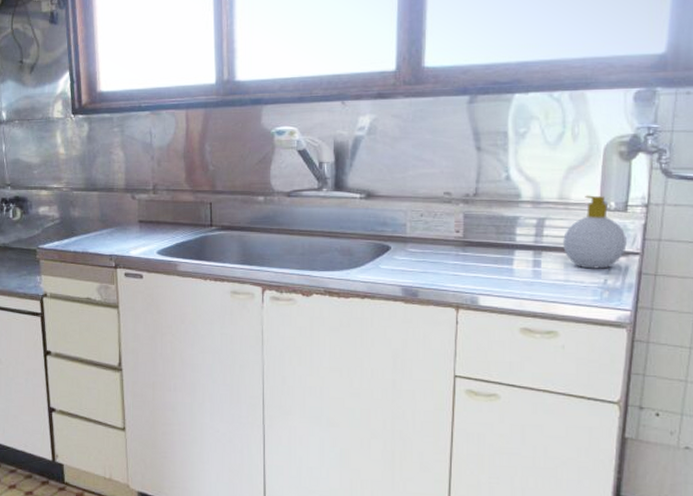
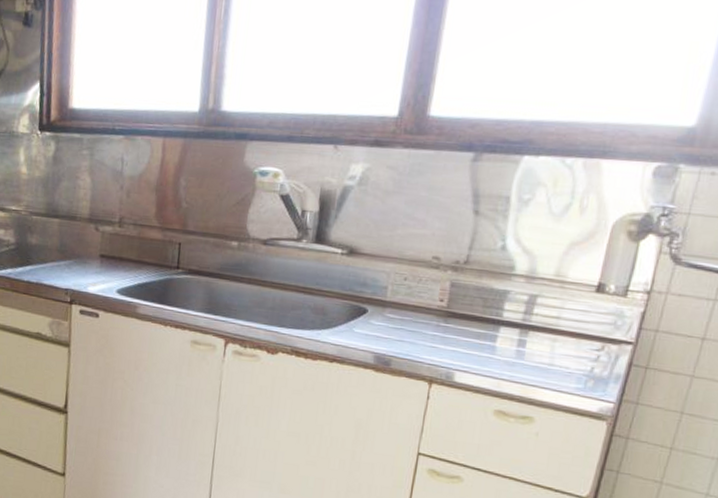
soap bottle: present [563,195,627,269] -> none [552,274,622,356]

